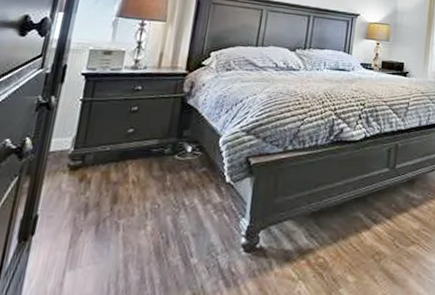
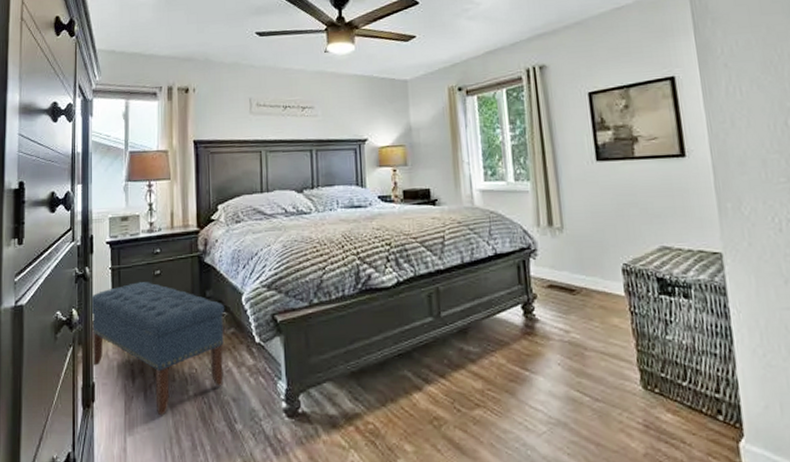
bench: none [39,116,201,250] -> present [90,282,225,416]

